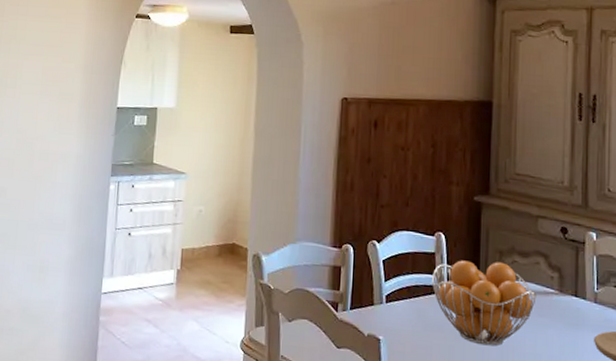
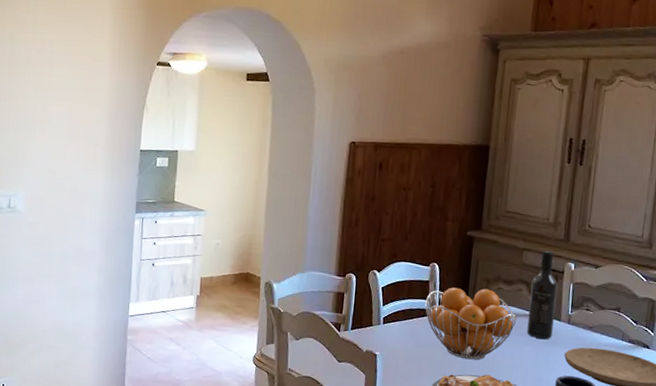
wine bottle: none [549,219,580,322] -> present [527,251,558,340]

